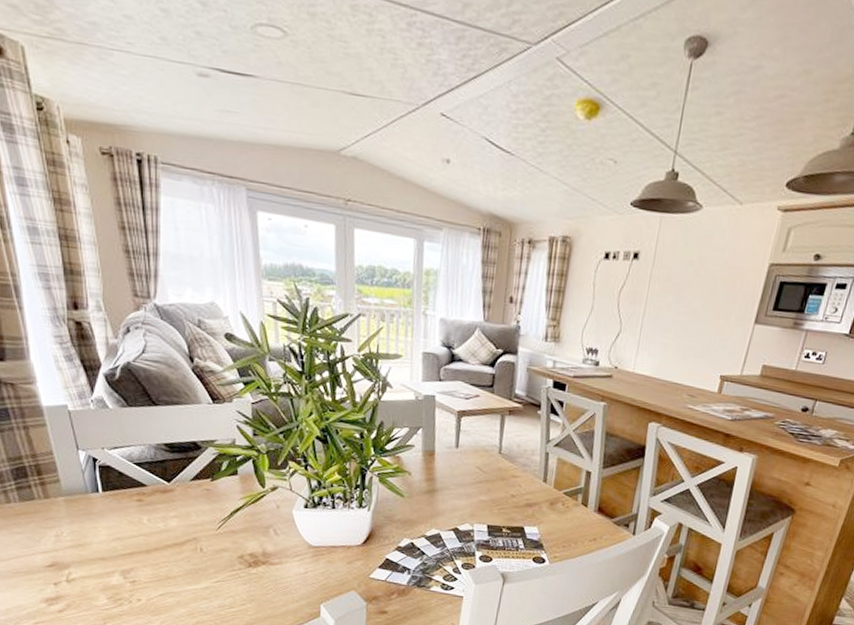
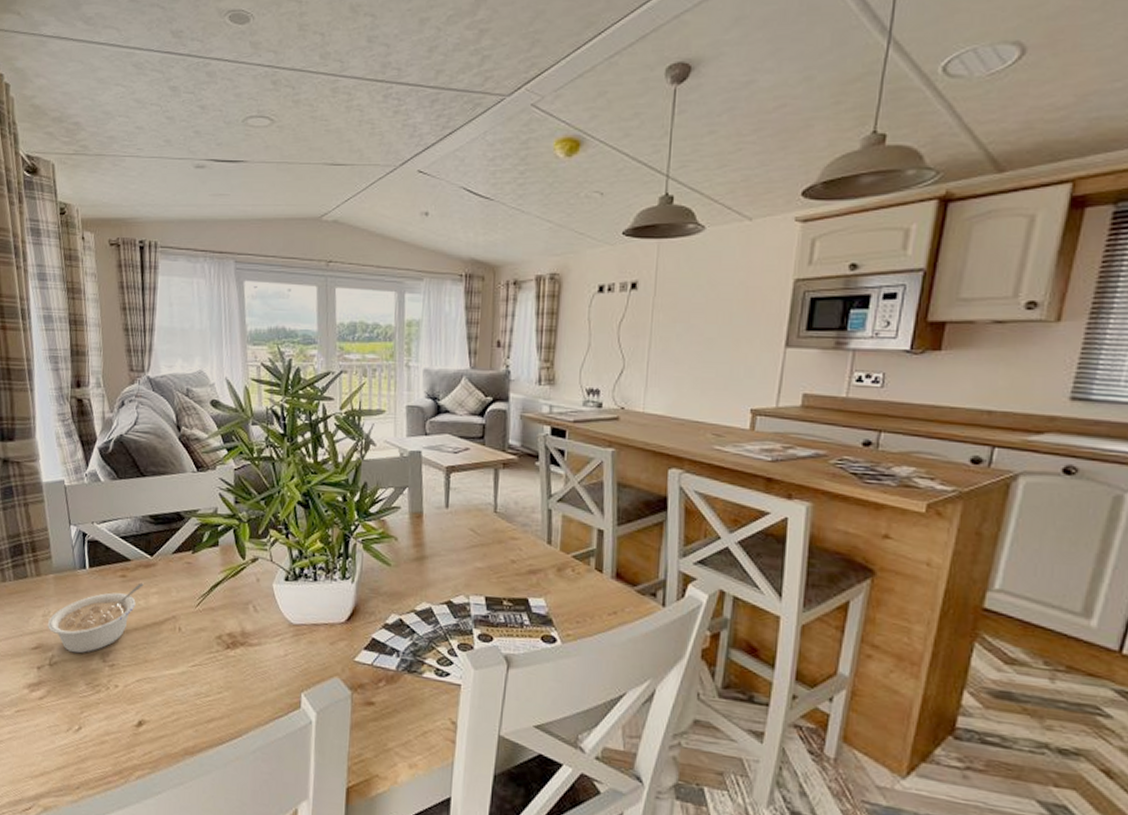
legume: none [61,507,162,571] -> present [47,582,144,654]

